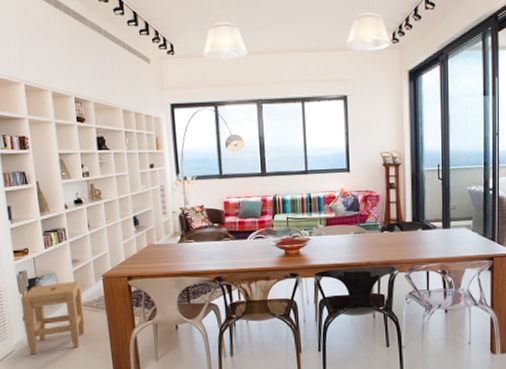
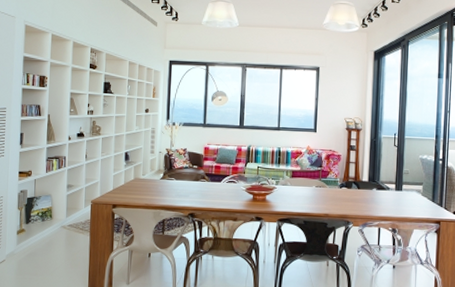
stool: present [20,281,85,355] -> none [17,204,72,266]

